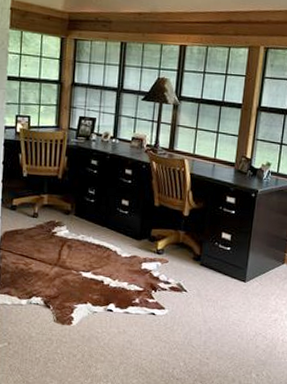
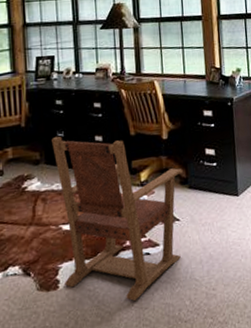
armchair: none [78,192,198,351] -> present [52,136,183,301]

